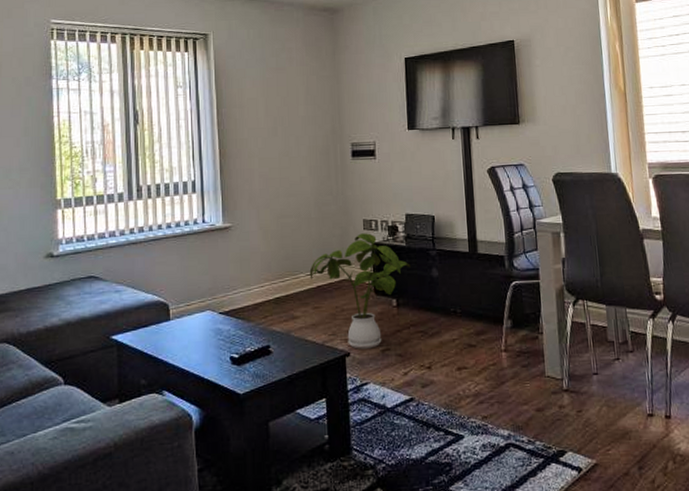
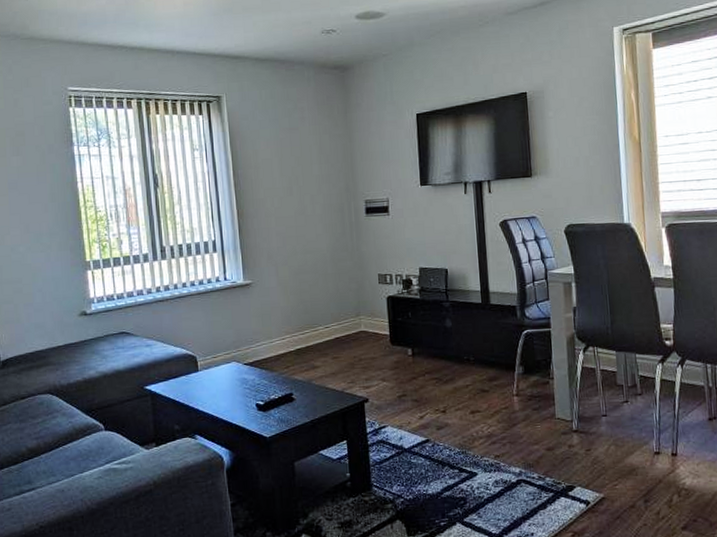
house plant: present [309,233,411,349] -> none [328,287,425,396]

